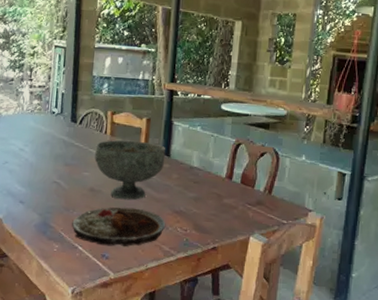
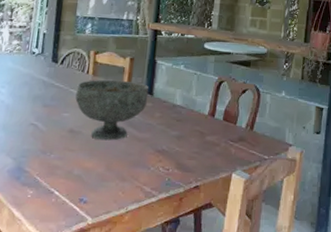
plate: present [72,207,166,247] -> none [48,148,148,190]

